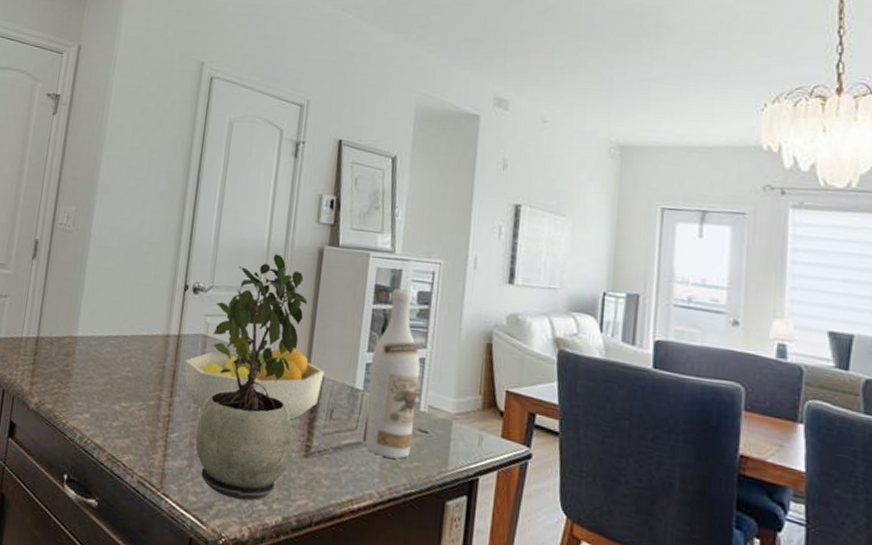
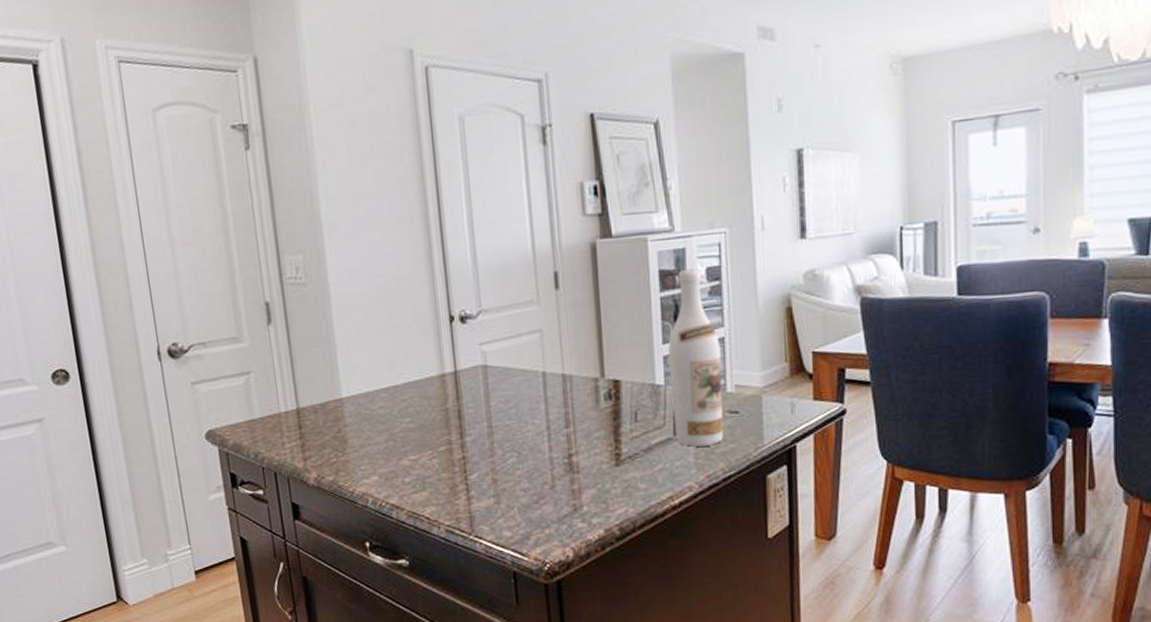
fruit bowl: present [184,347,325,420] -> none [468,357,621,444]
potted plant: present [195,253,307,501] -> none [490,259,602,524]

